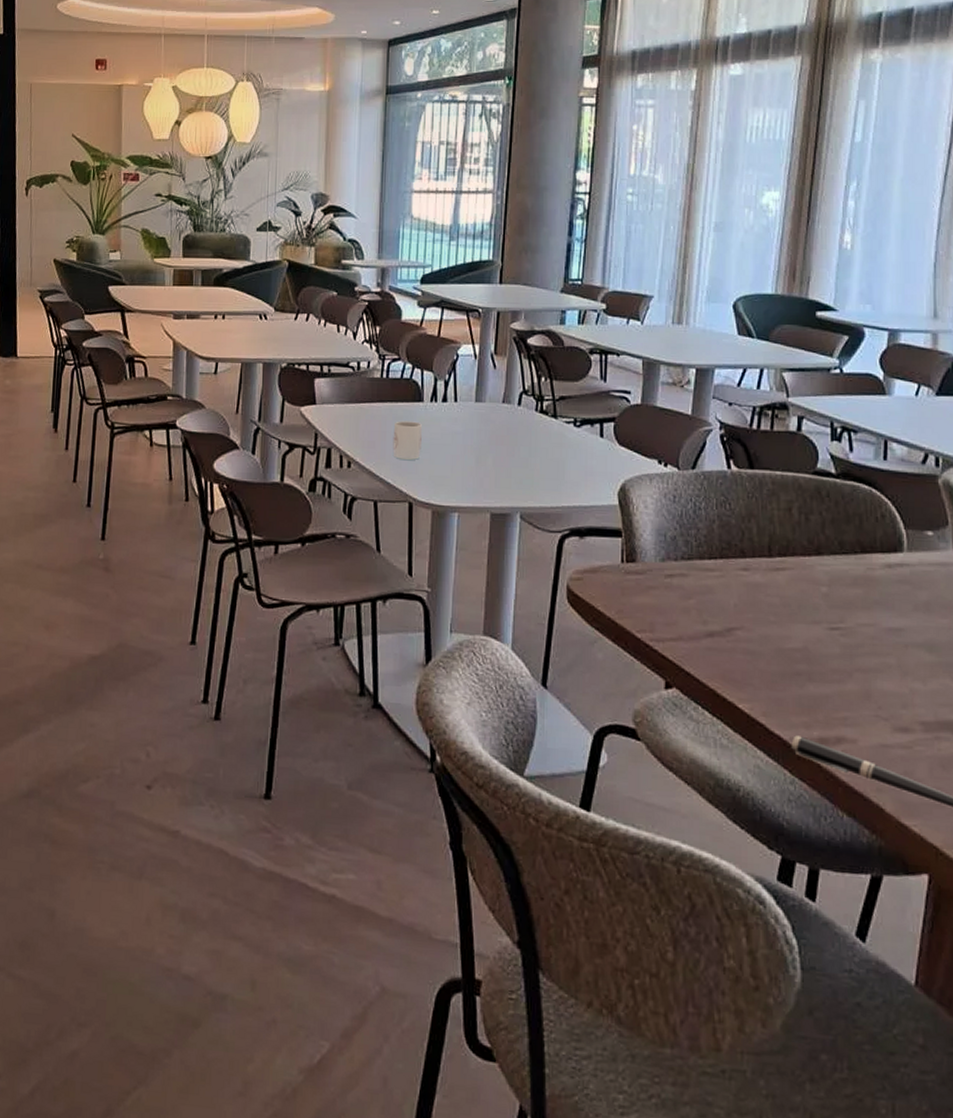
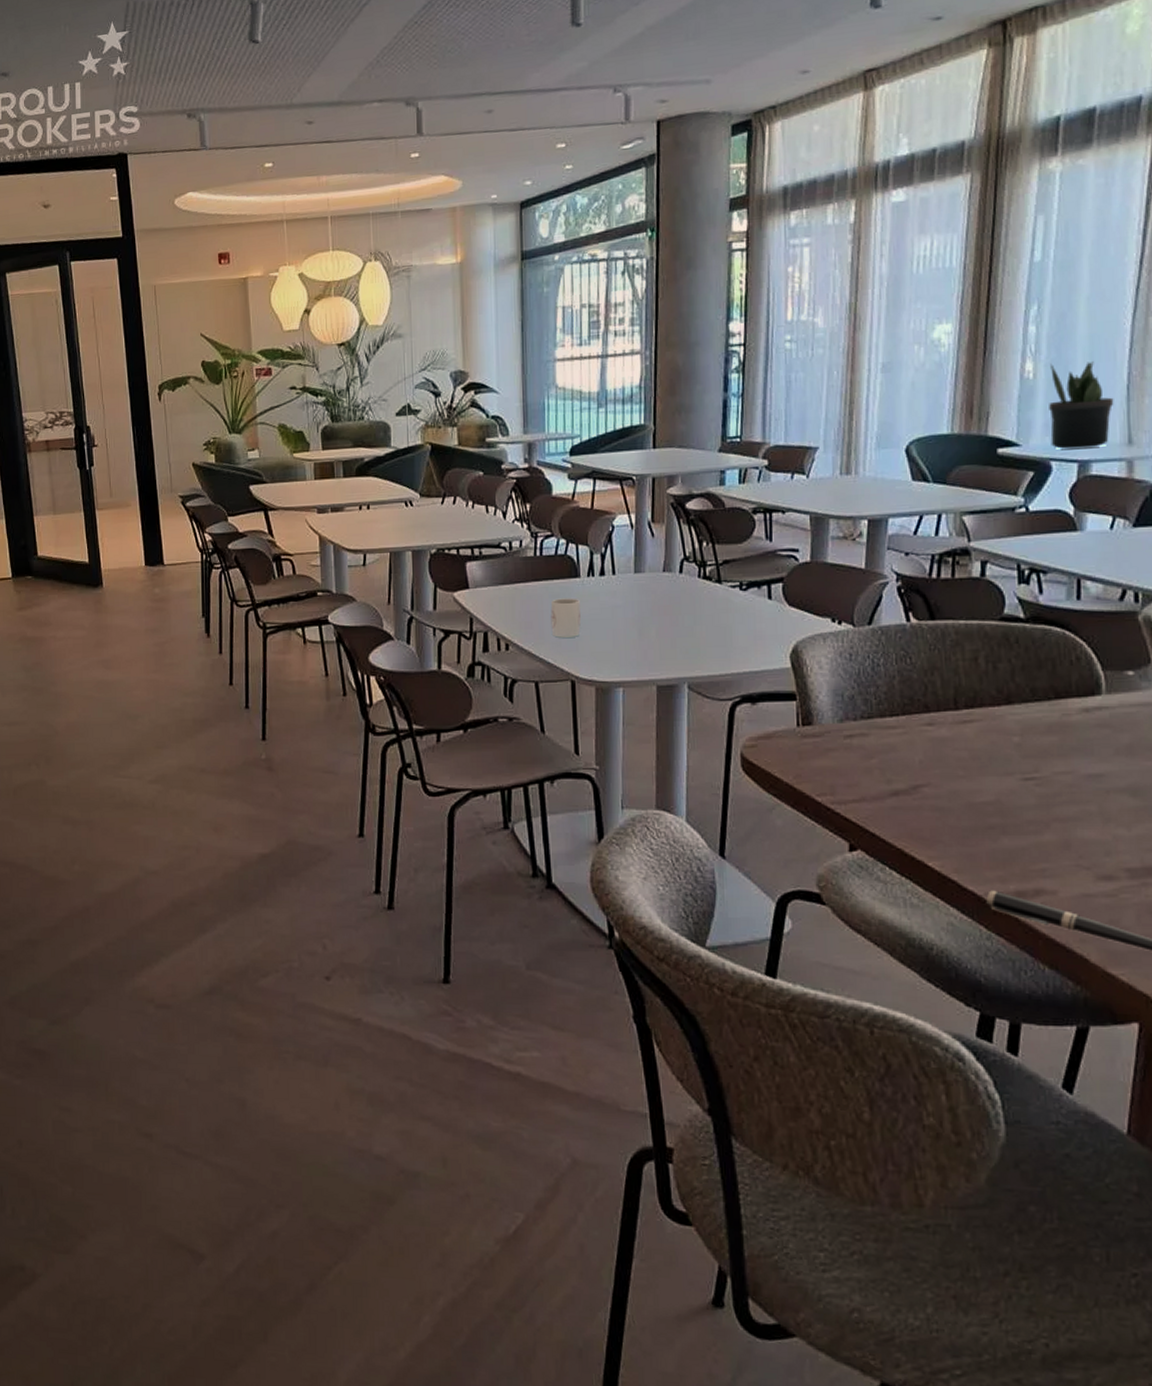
planter: none [864,237,922,319] -> present [1049,361,1114,449]

